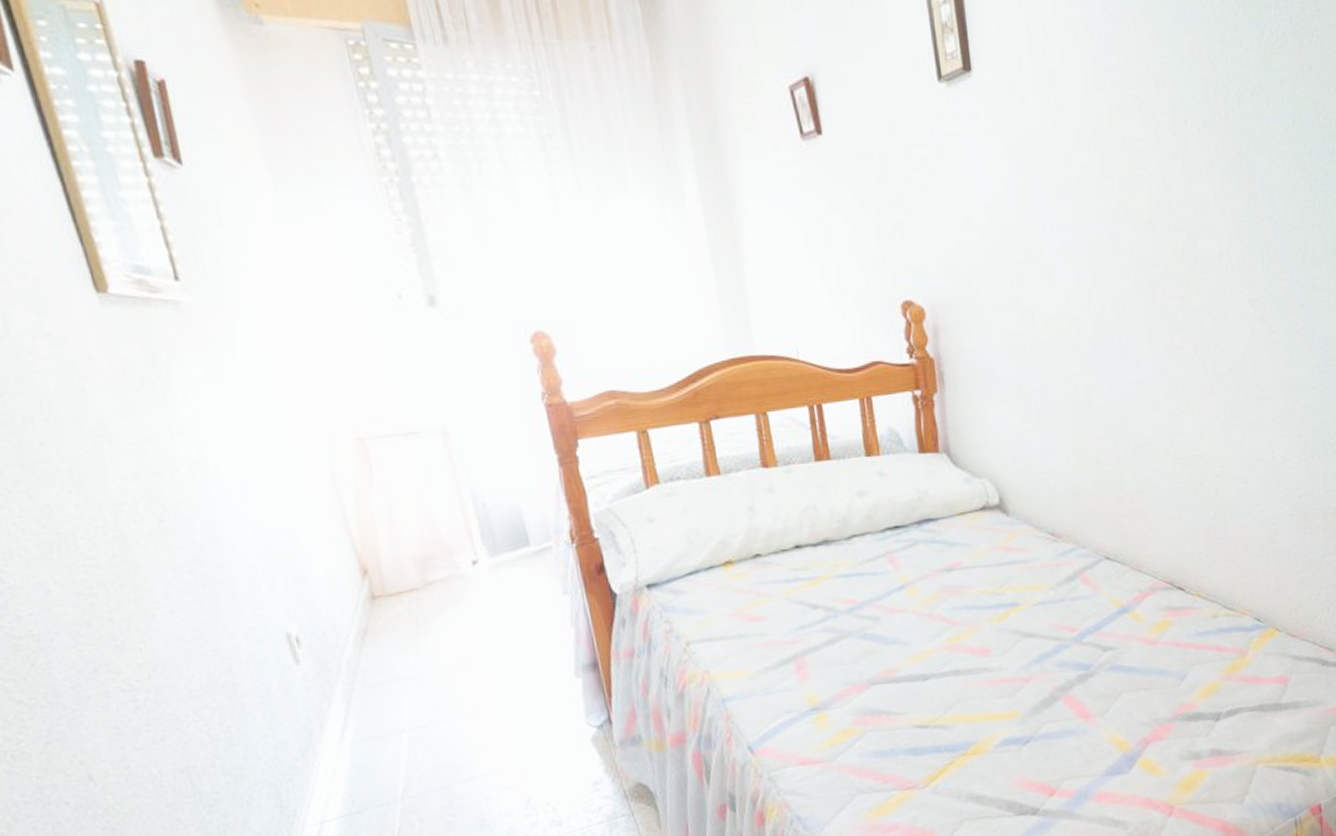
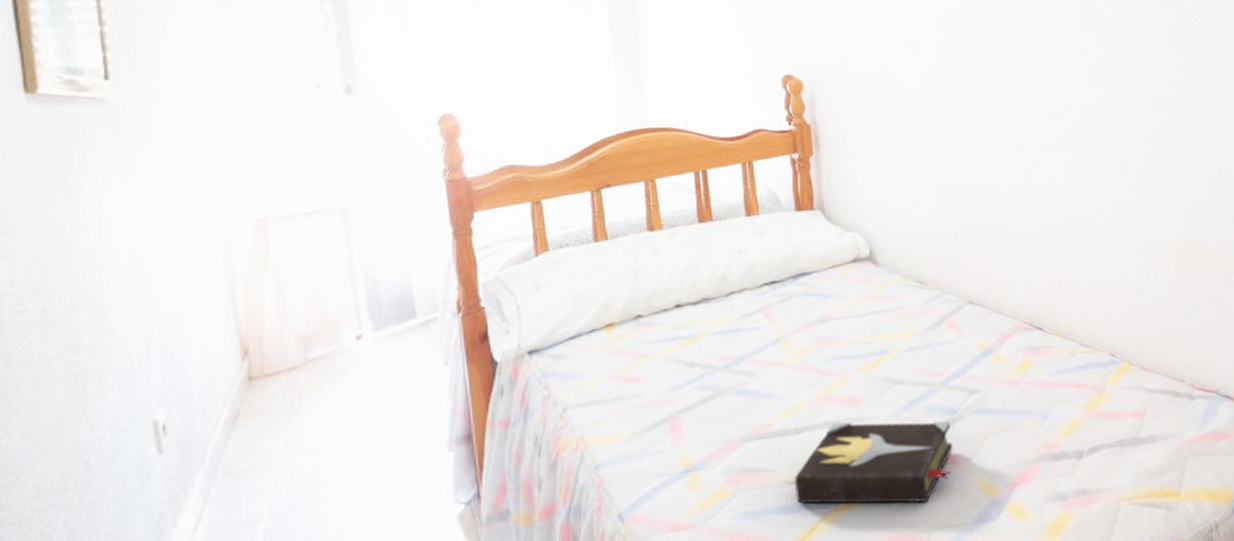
hardback book: none [922,670,1085,753] -> present [794,420,953,504]

